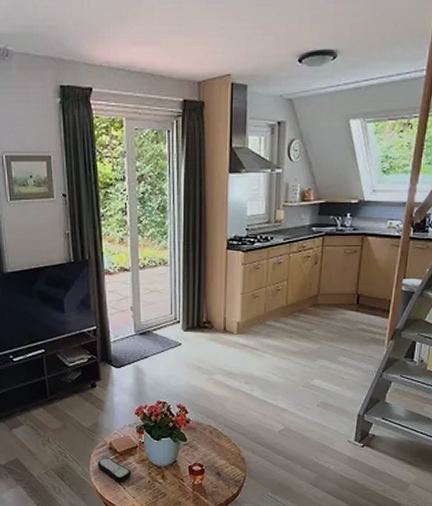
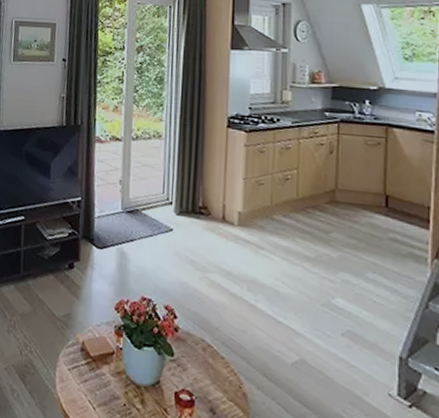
remote control: present [97,458,132,482] -> none [65,361,105,399]

